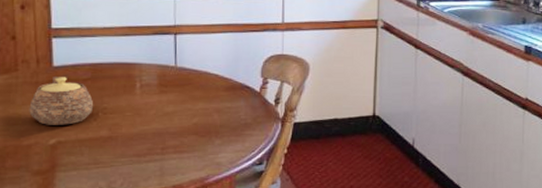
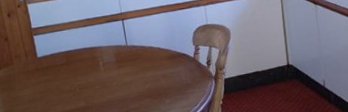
teapot: present [29,76,94,125] -> none [25,64,72,103]

